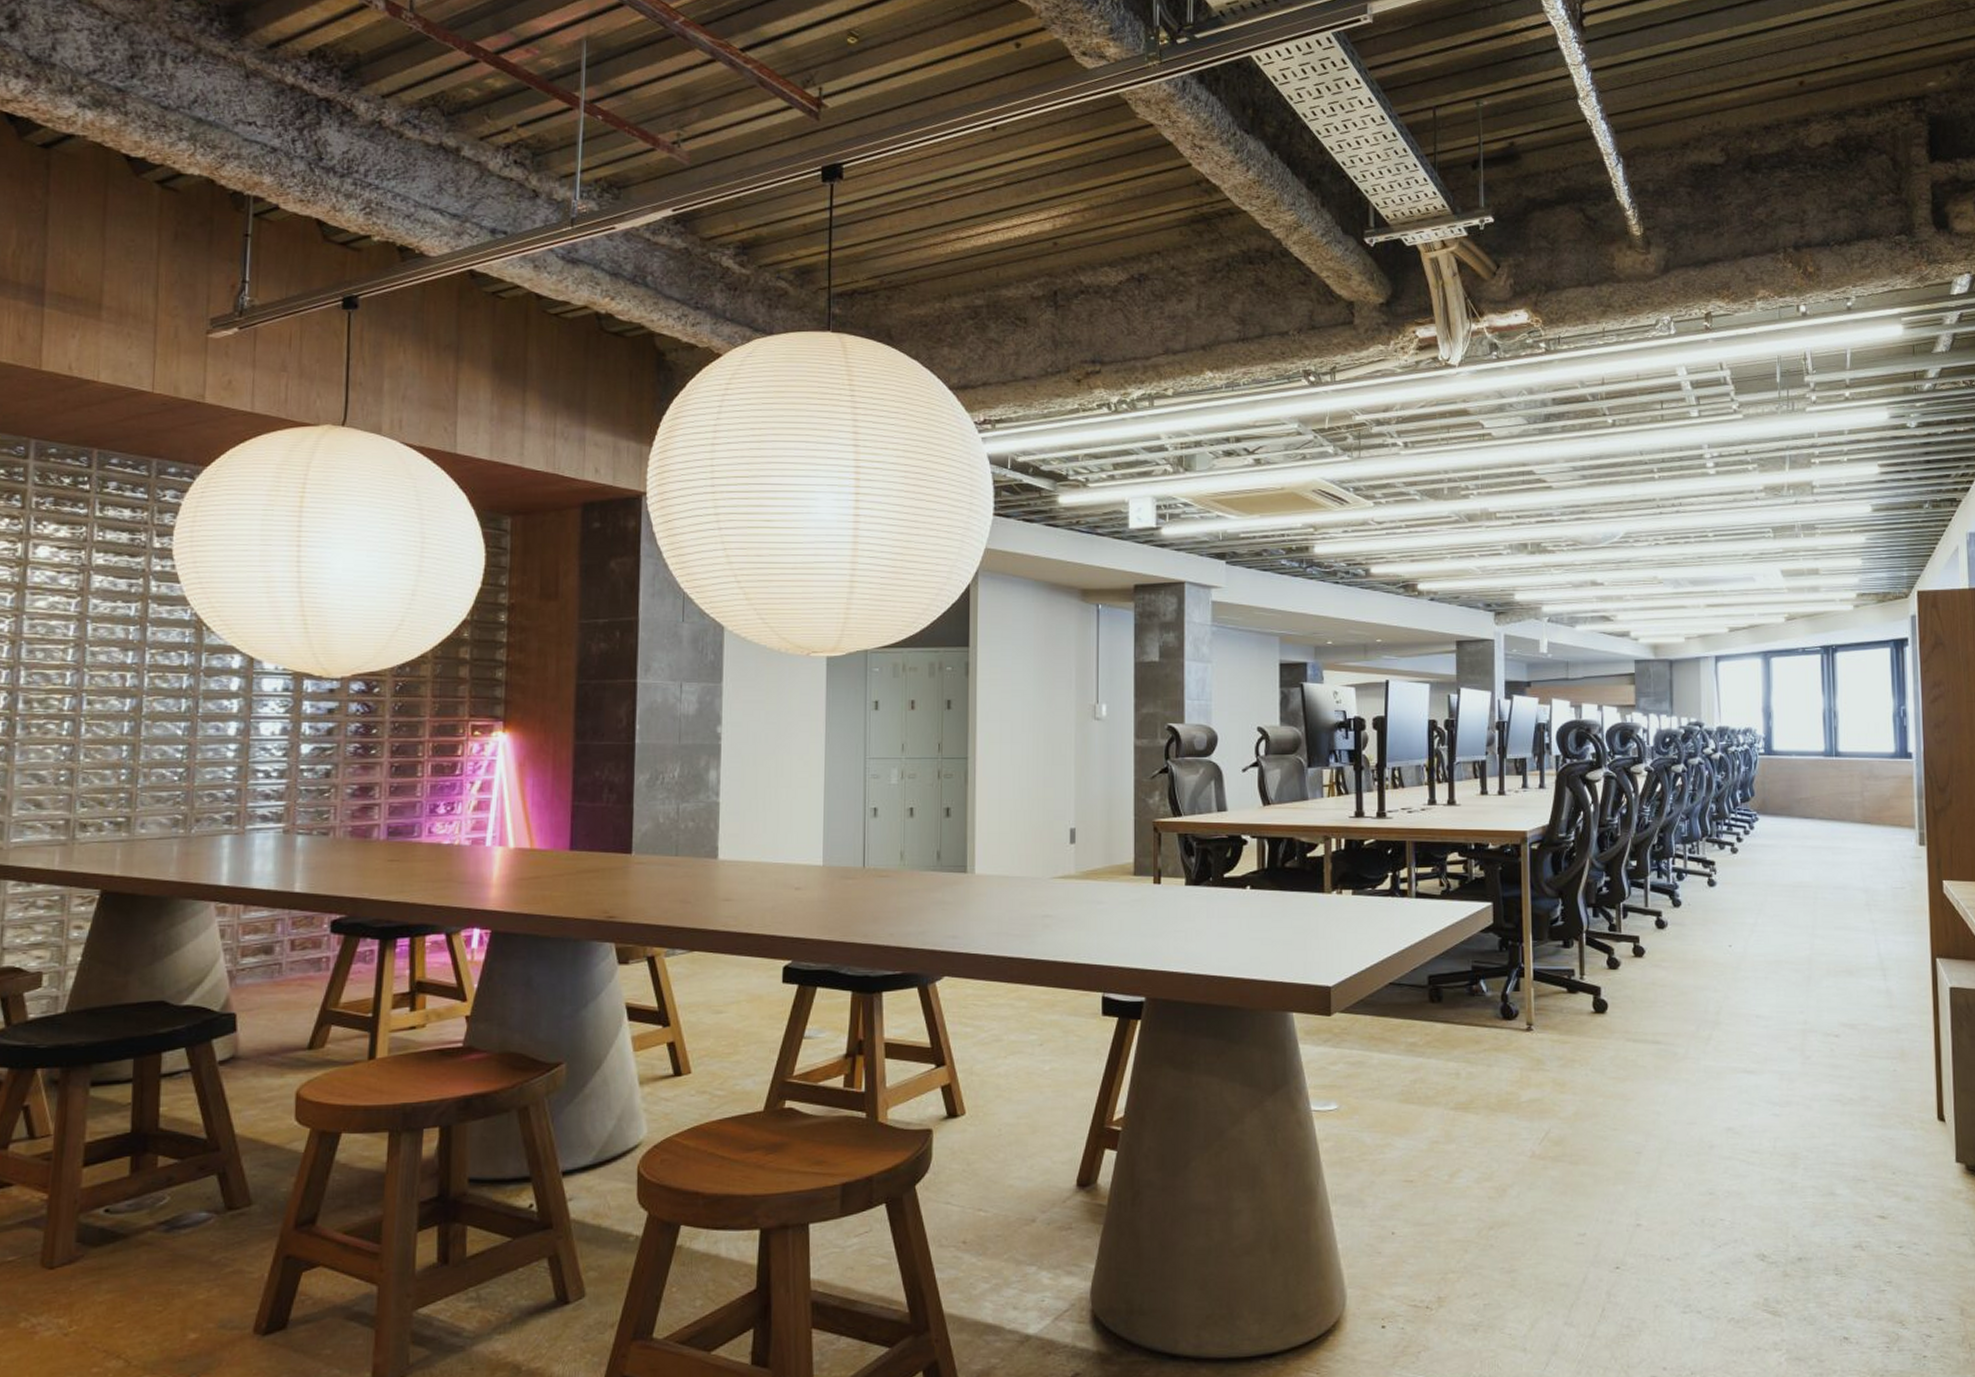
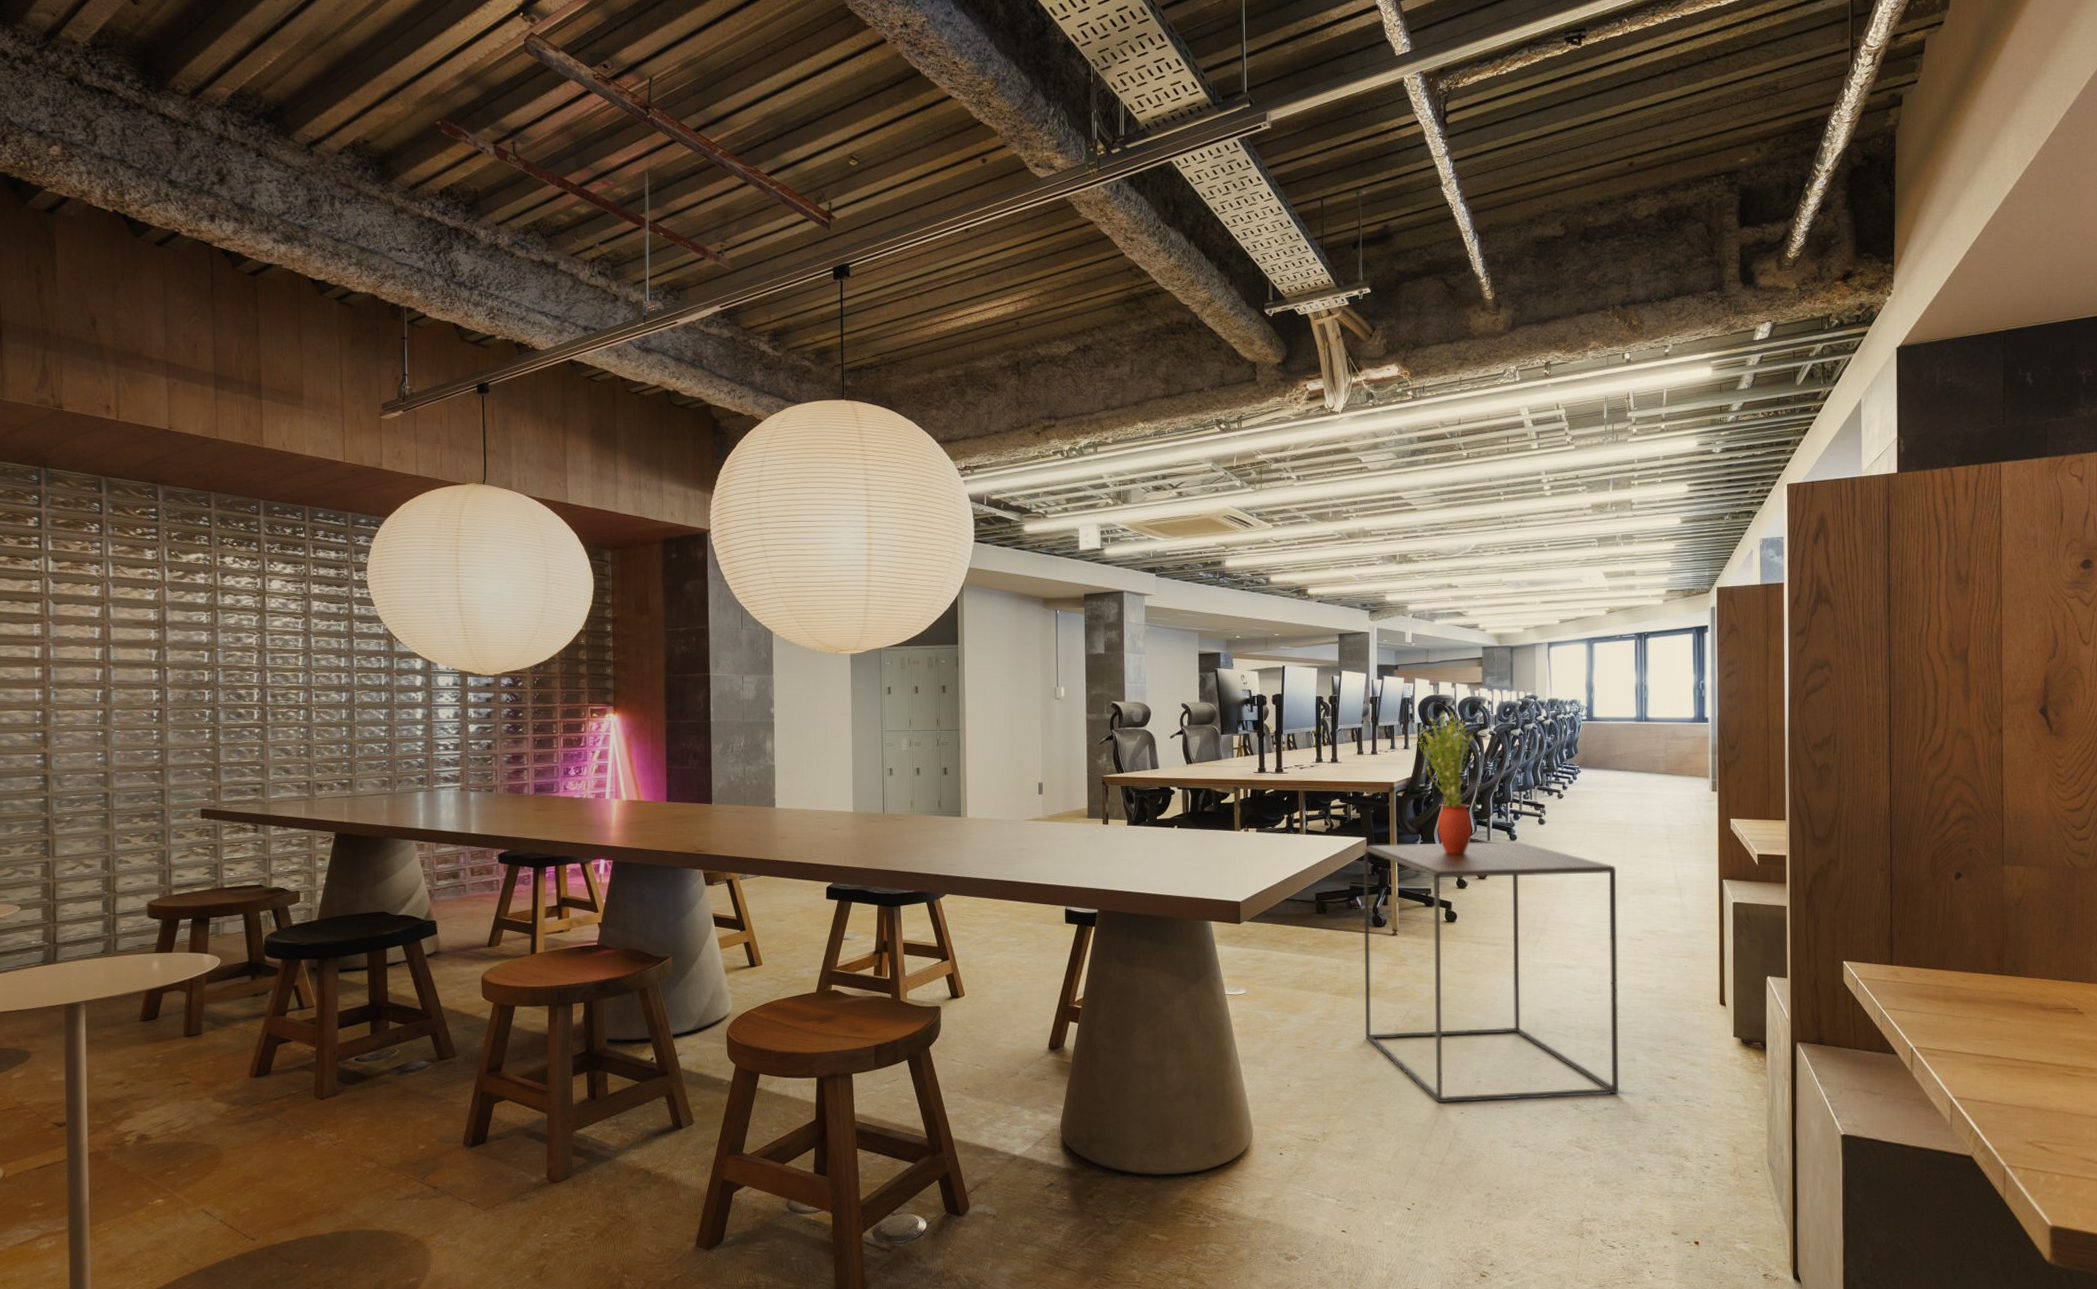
side table: none [1488,907,1815,1254] -> present [1363,840,1619,1102]
potted plant: none [1556,741,1626,925] -> present [1418,711,1474,855]

